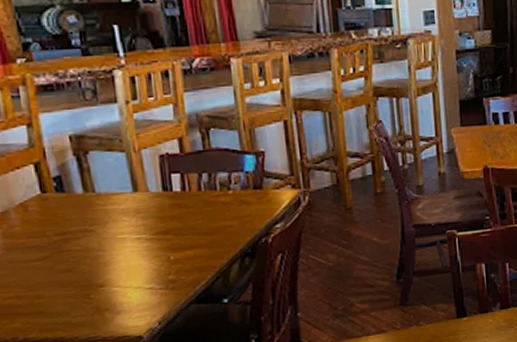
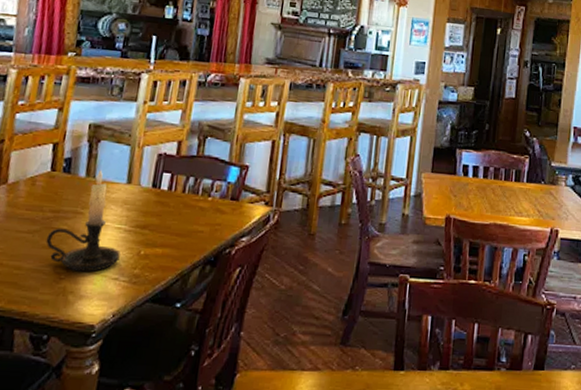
candle holder: none [60,182,149,290] -> present [46,169,121,272]

